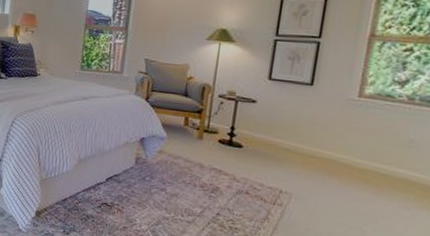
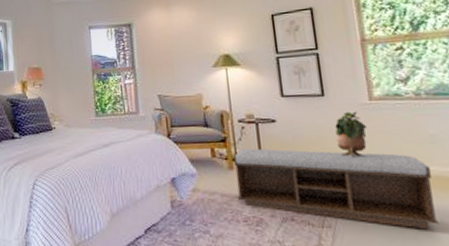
bench: none [199,122,400,224] -> present [233,148,439,230]
potted plant: none [311,104,348,149] -> present [335,111,368,157]

